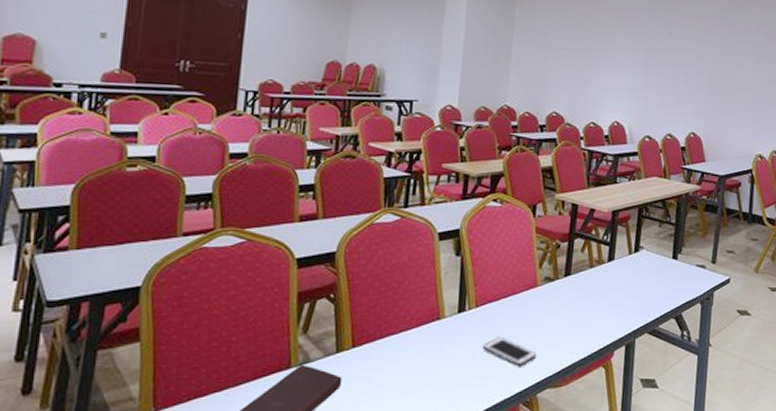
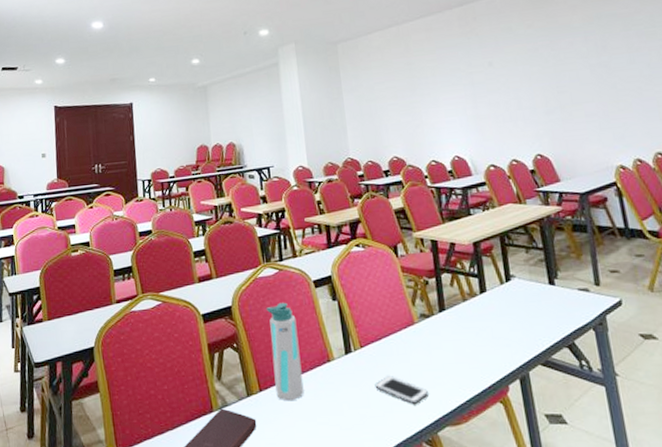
water bottle: none [371,253,411,359] -> present [266,302,304,401]

